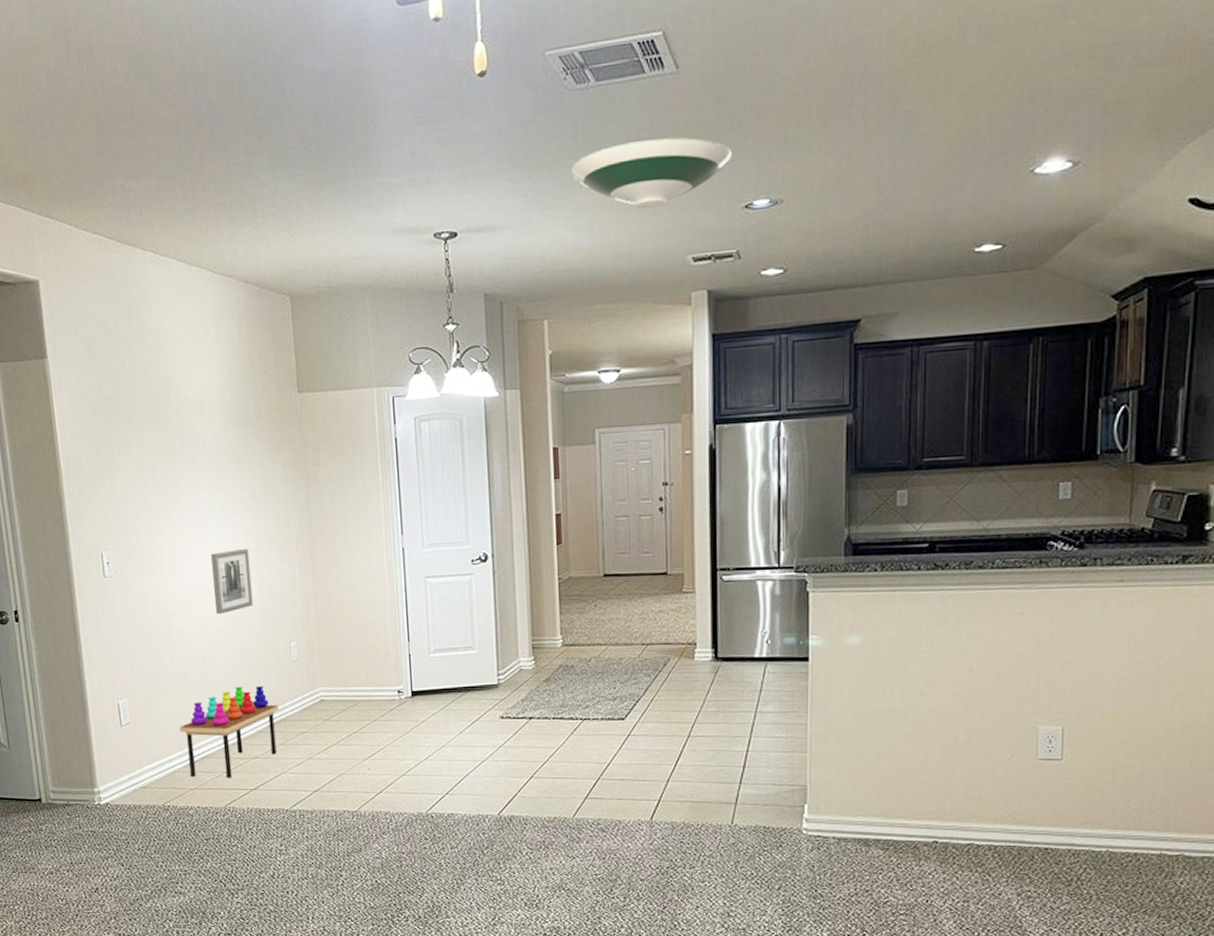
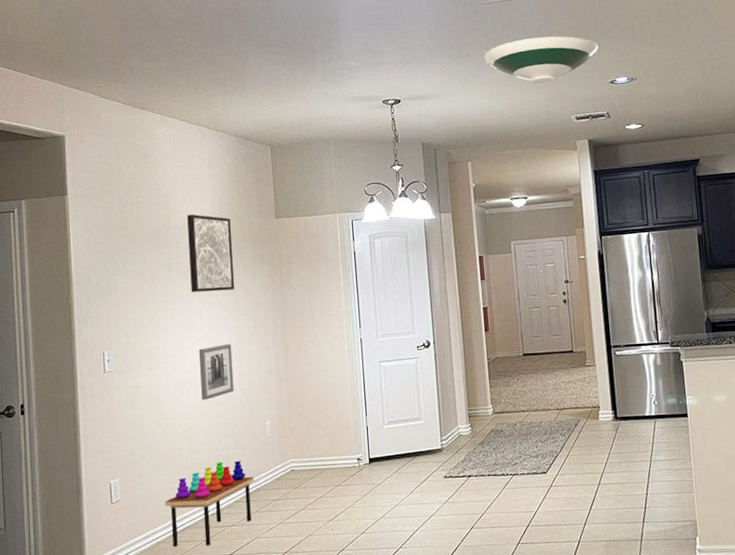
wall art: none [191,385,251,485] -> present [187,214,235,293]

